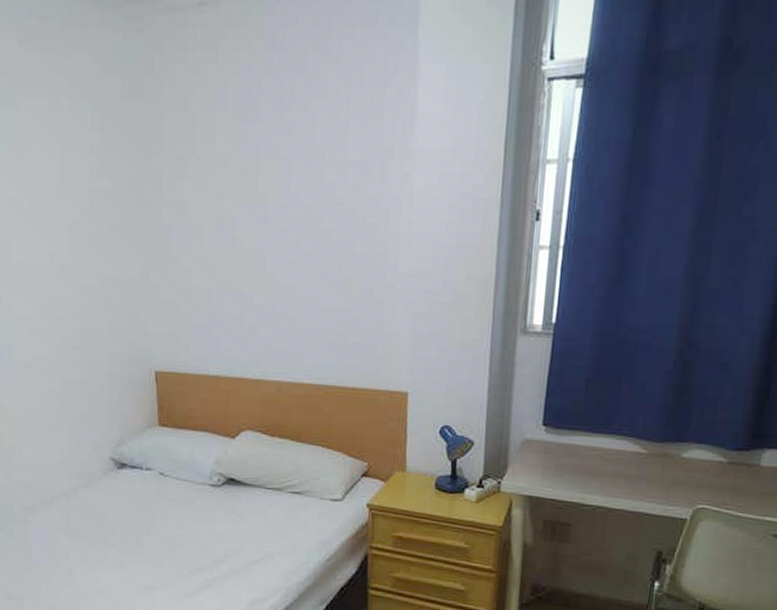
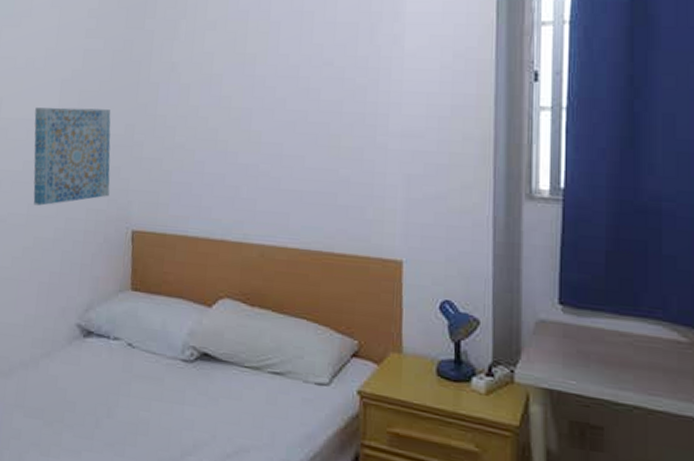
wall art: none [46,251,130,350] -> present [33,107,111,206]

